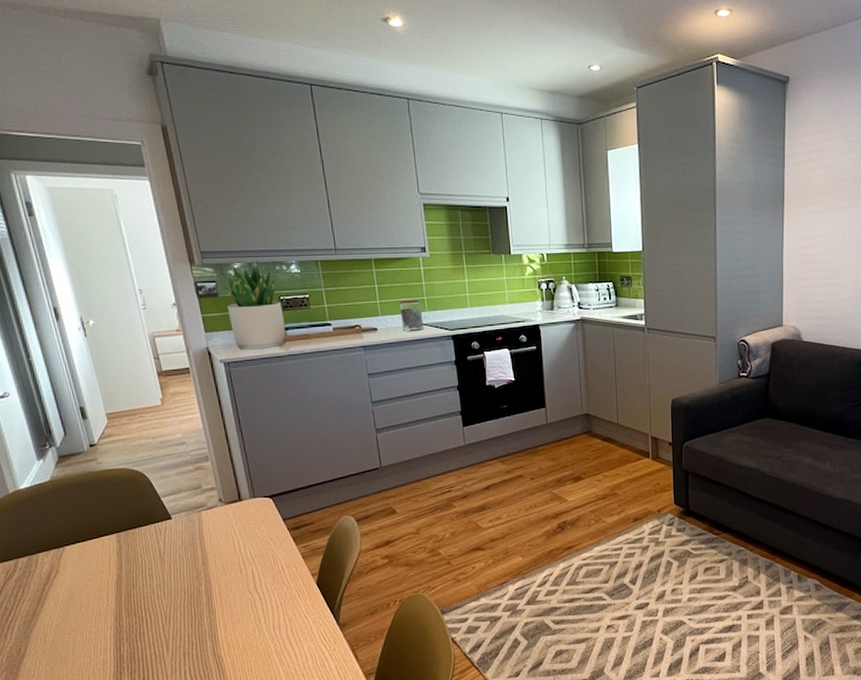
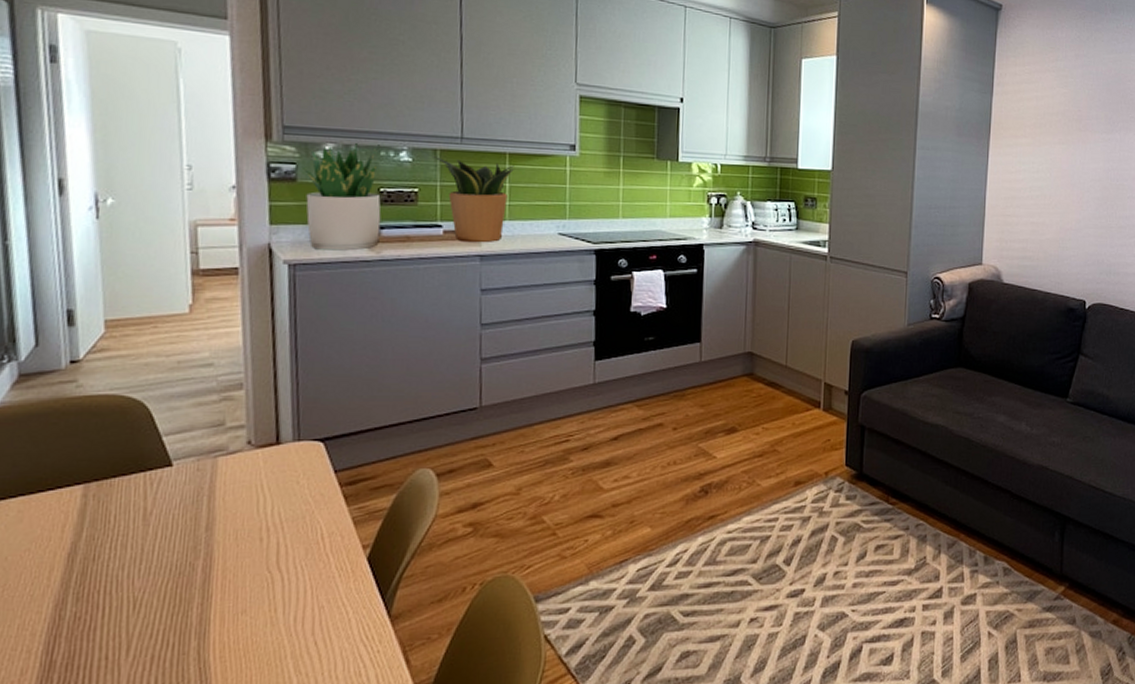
potted plant: none [316,267,380,337] -> present [433,156,514,243]
jar: present [399,300,424,331] -> none [533,204,562,241]

